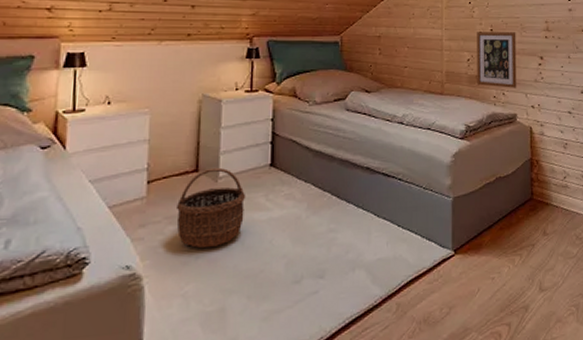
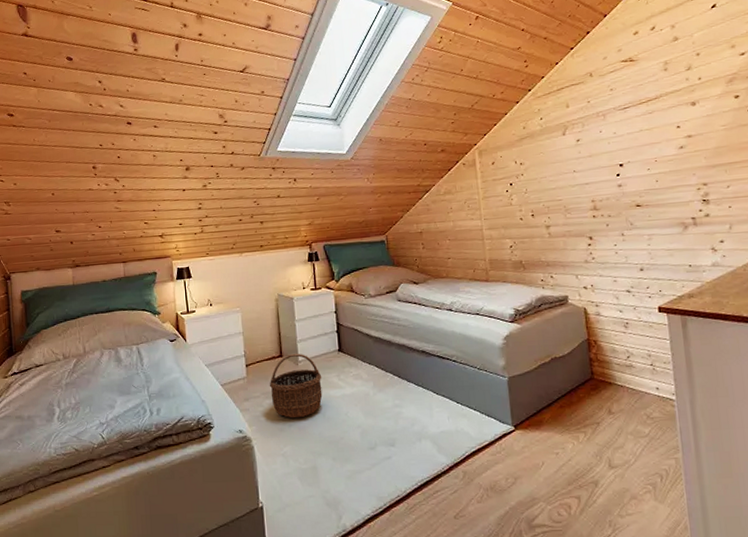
picture frame: present [477,32,517,88] -> none [517,215,566,271]

